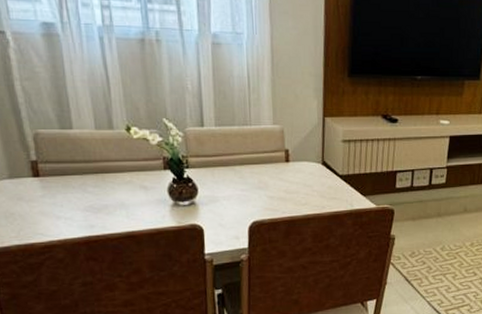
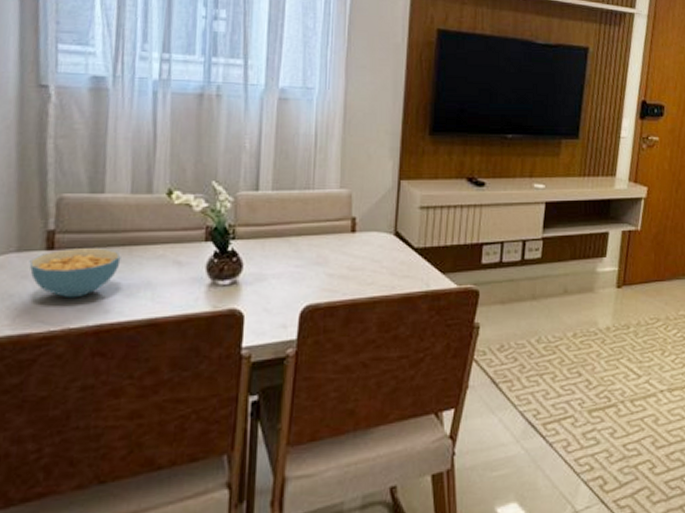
cereal bowl: none [21,175,97,216] -> present [29,248,121,299]

